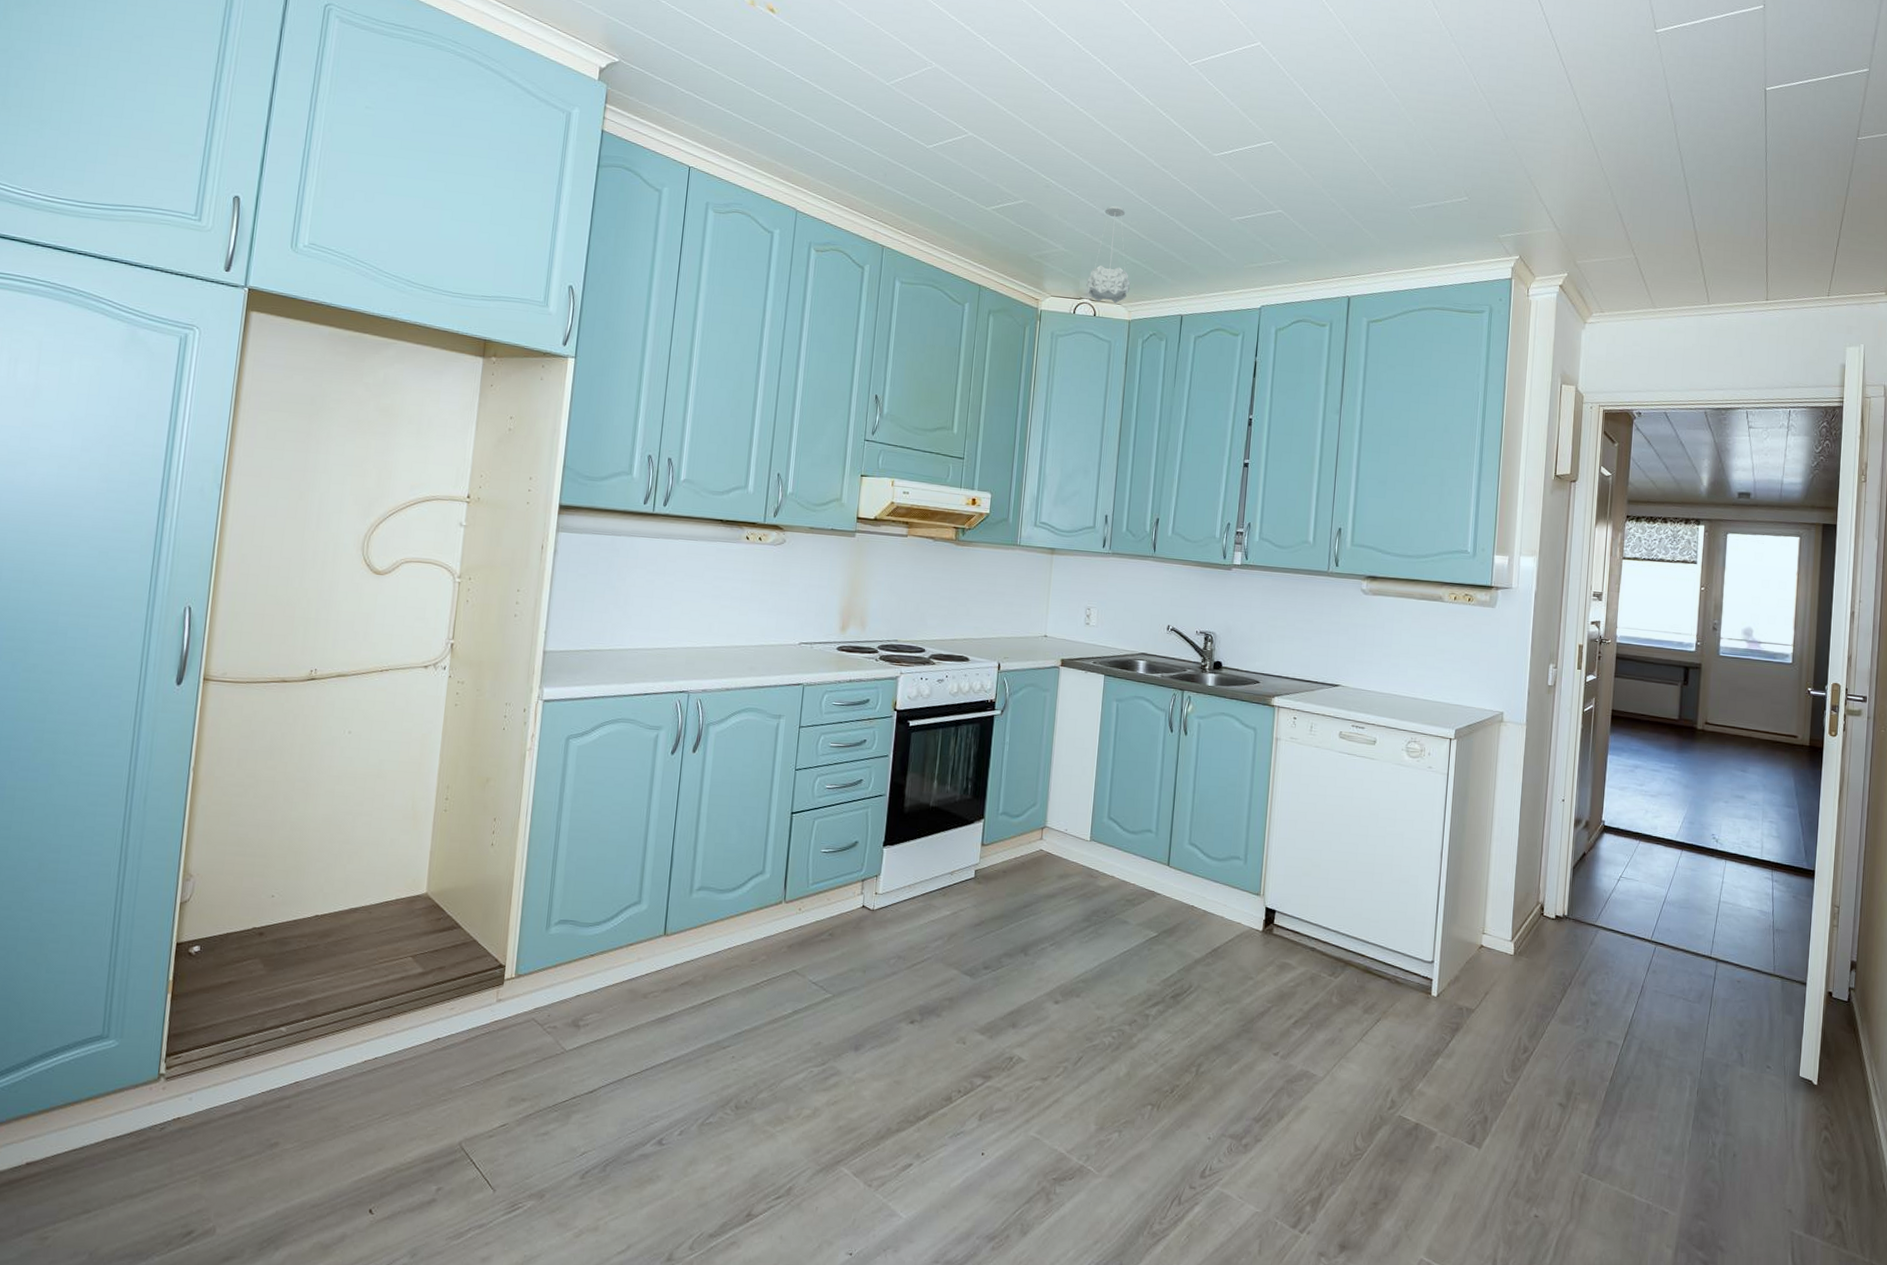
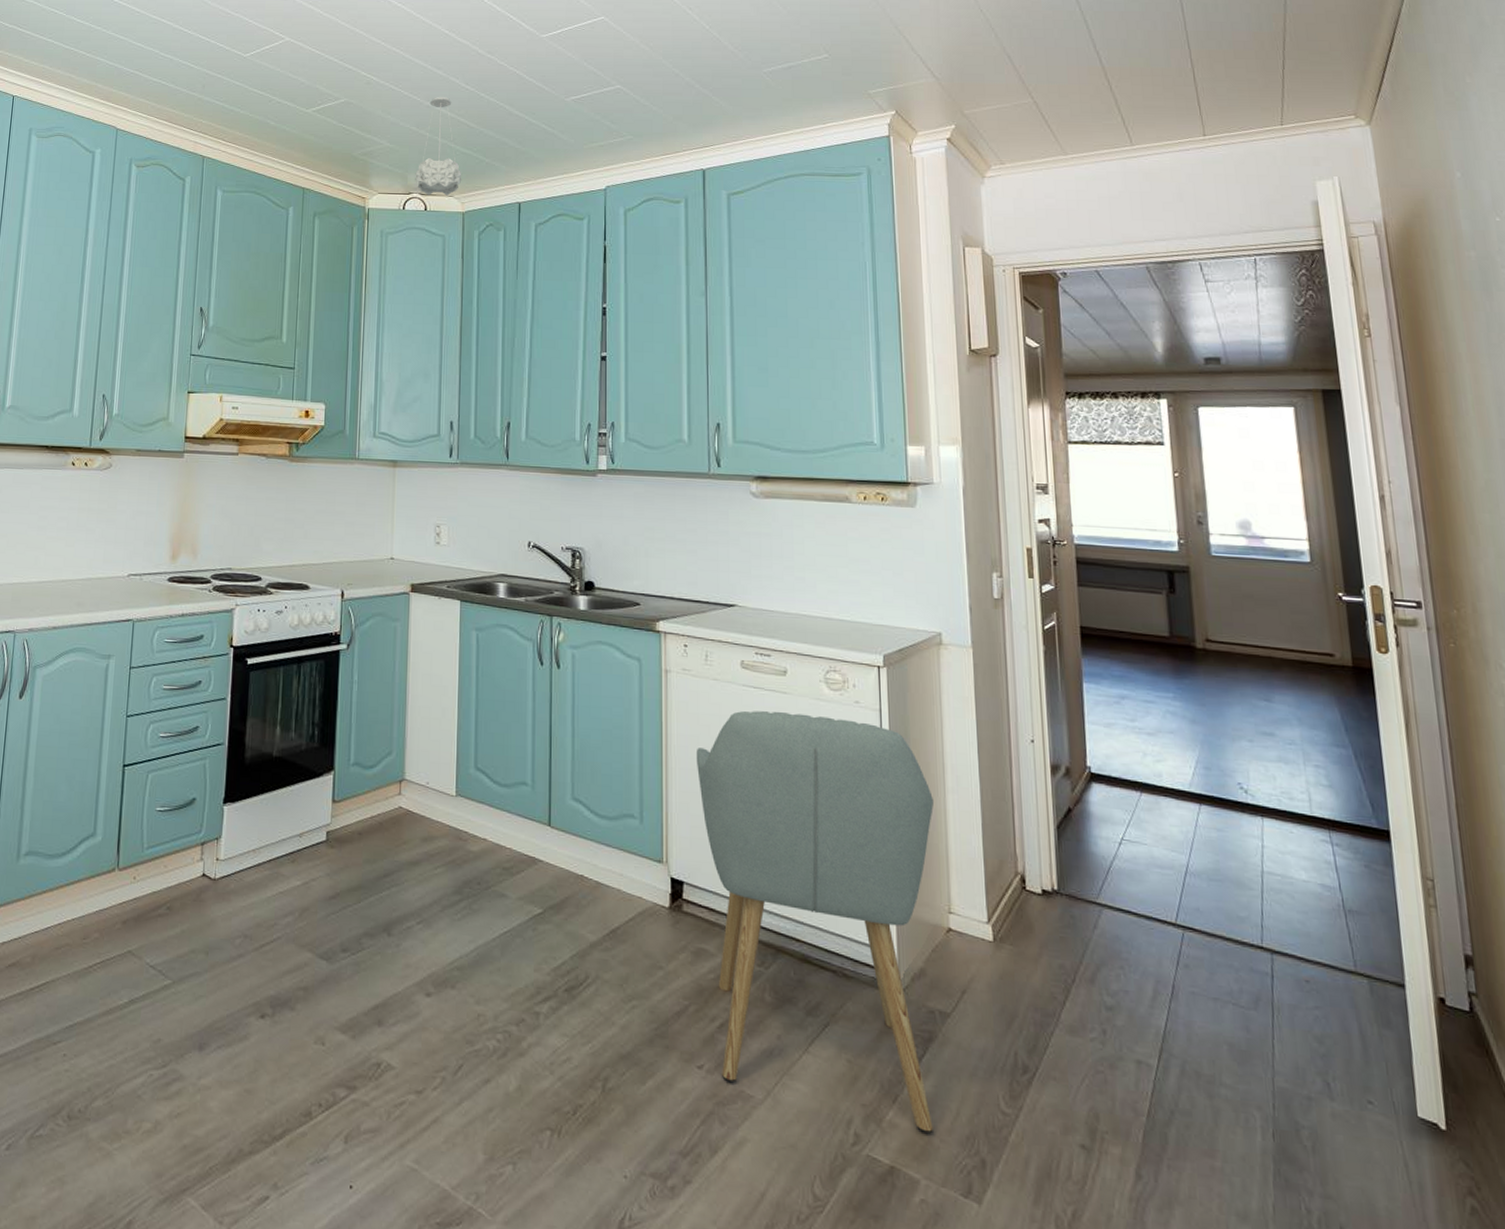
chair: none [1293,773,1481,1098] -> present [696,711,934,1133]

